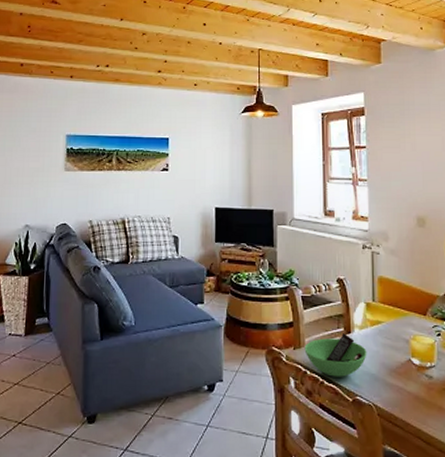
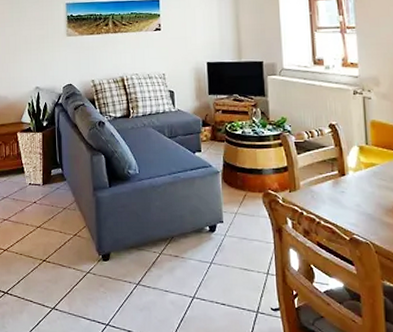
bowl: present [304,333,367,377] -> none [300,176,363,217]

